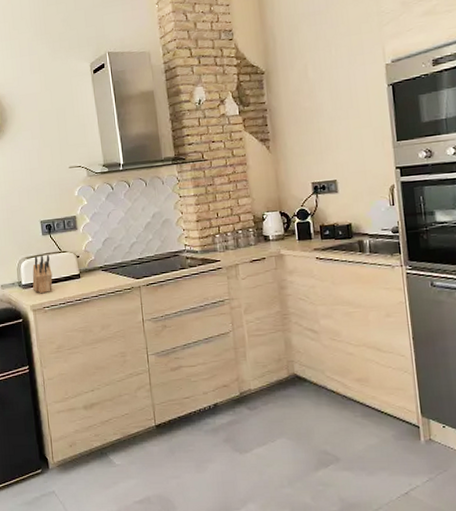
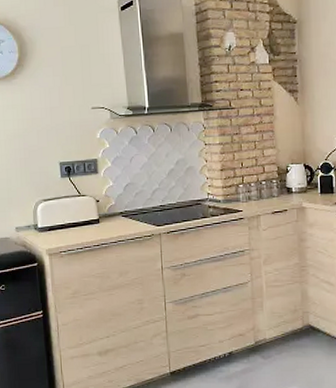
knife block: present [32,254,53,294] -> none [49,197,71,238]

